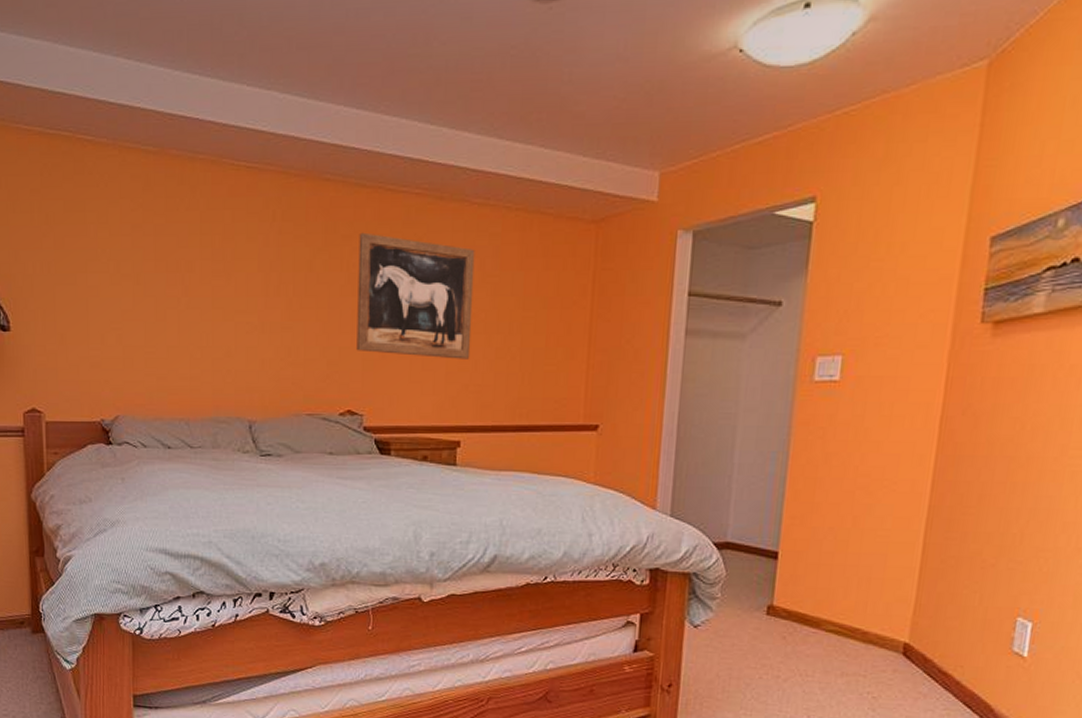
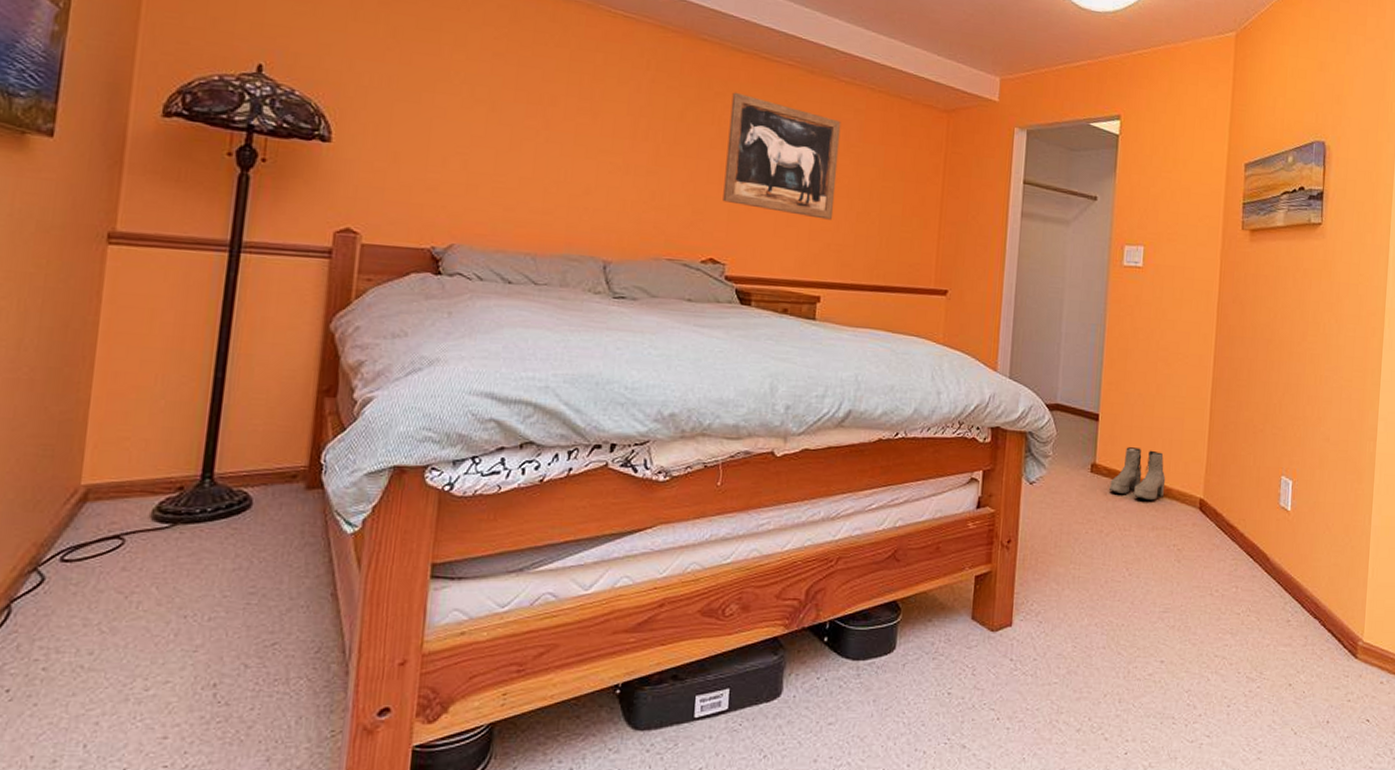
boots: none [789,587,861,645] -> present [1110,447,1166,501]

